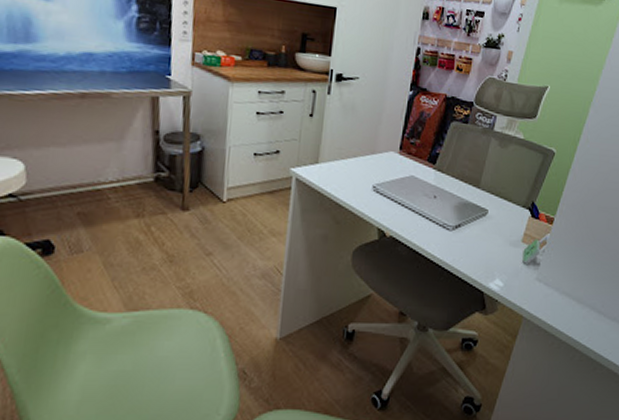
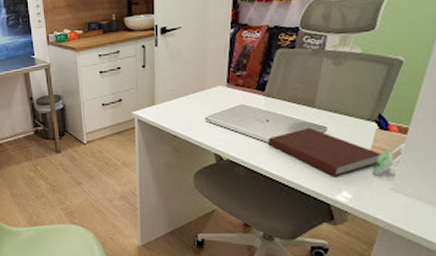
notebook: none [432,208,532,262] -> present [267,127,382,176]

